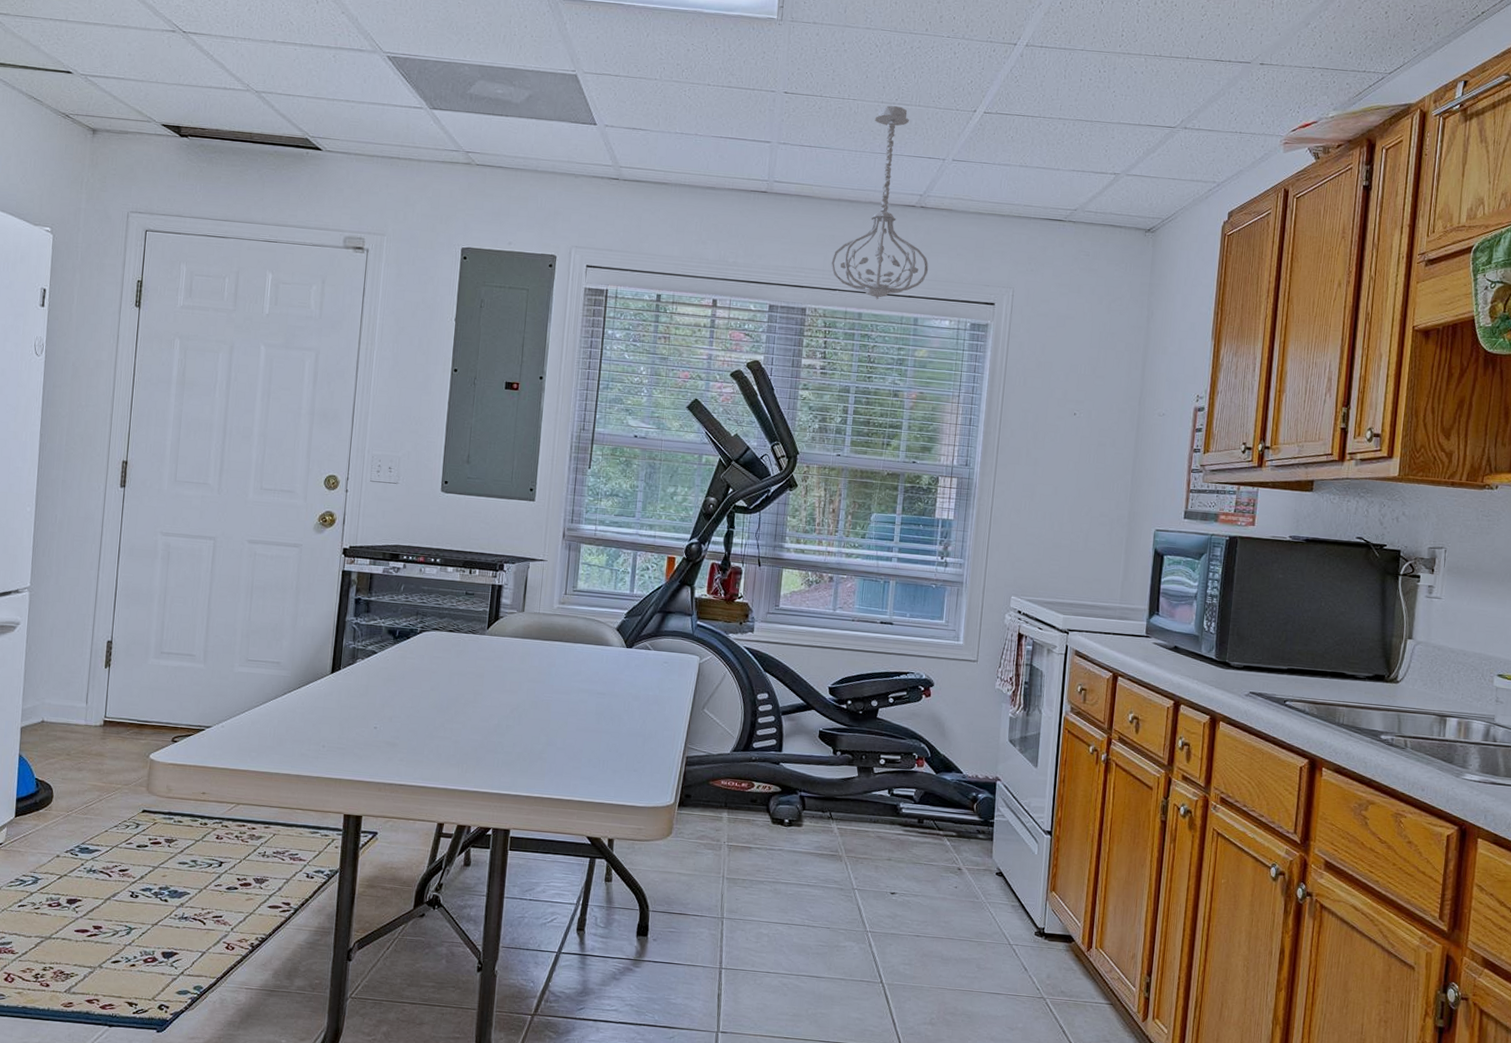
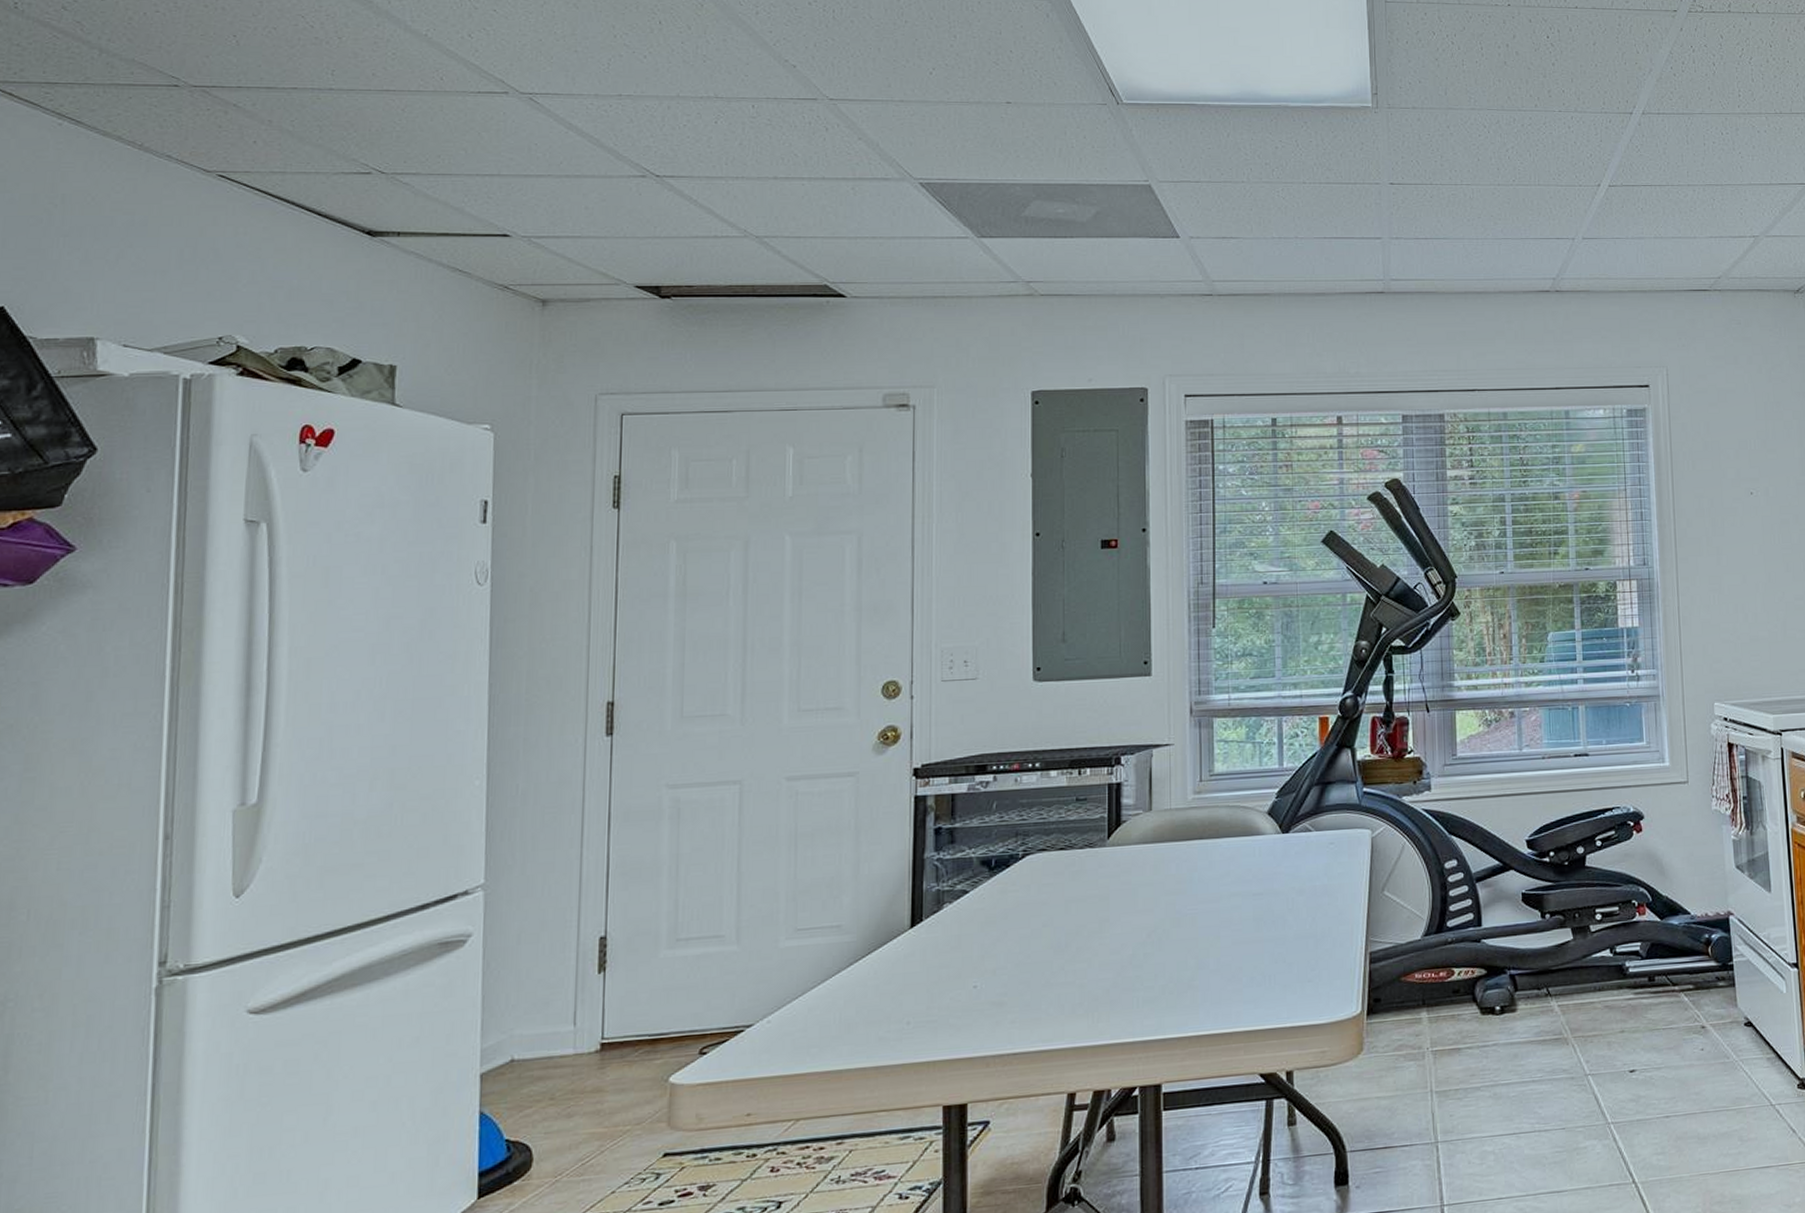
ceiling light fixture: present [831,105,929,300] -> none [1465,188,1574,396]

